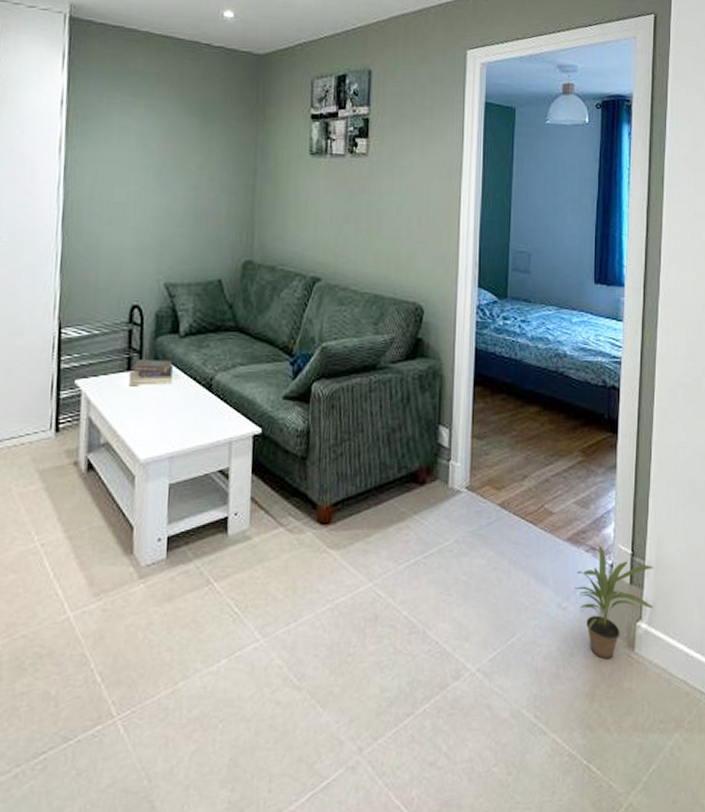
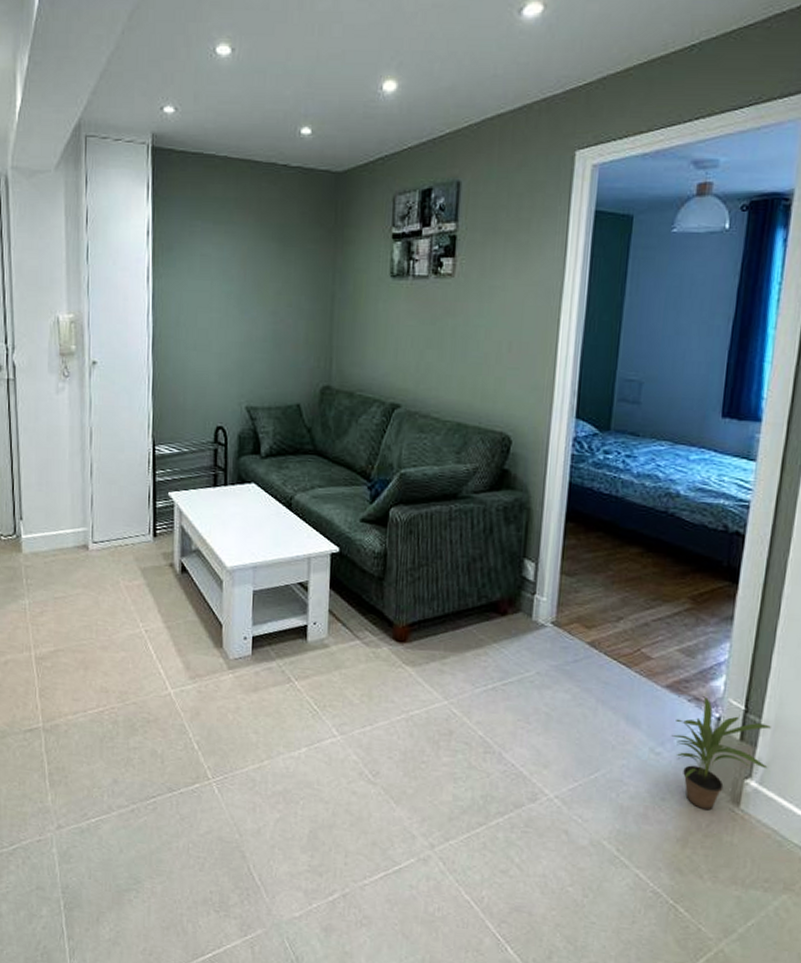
books: present [128,360,174,387] -> none [215,477,256,502]

